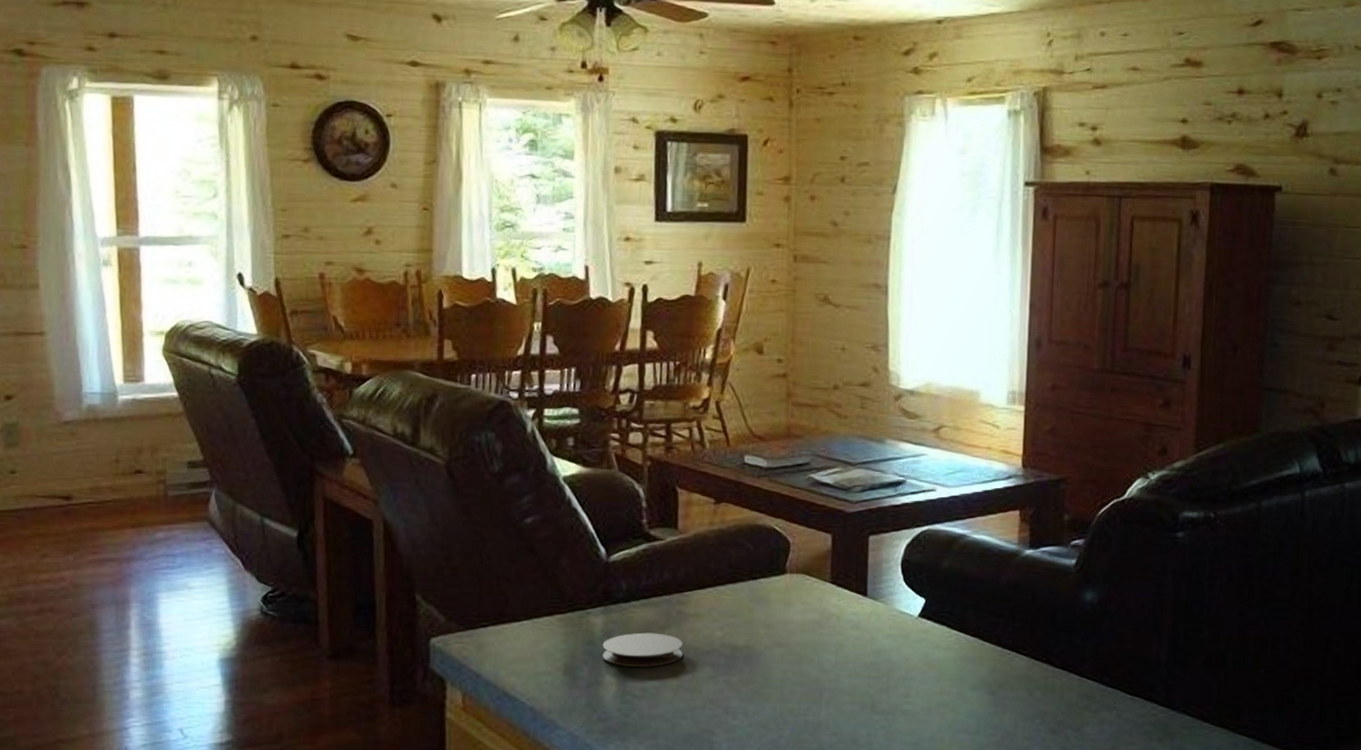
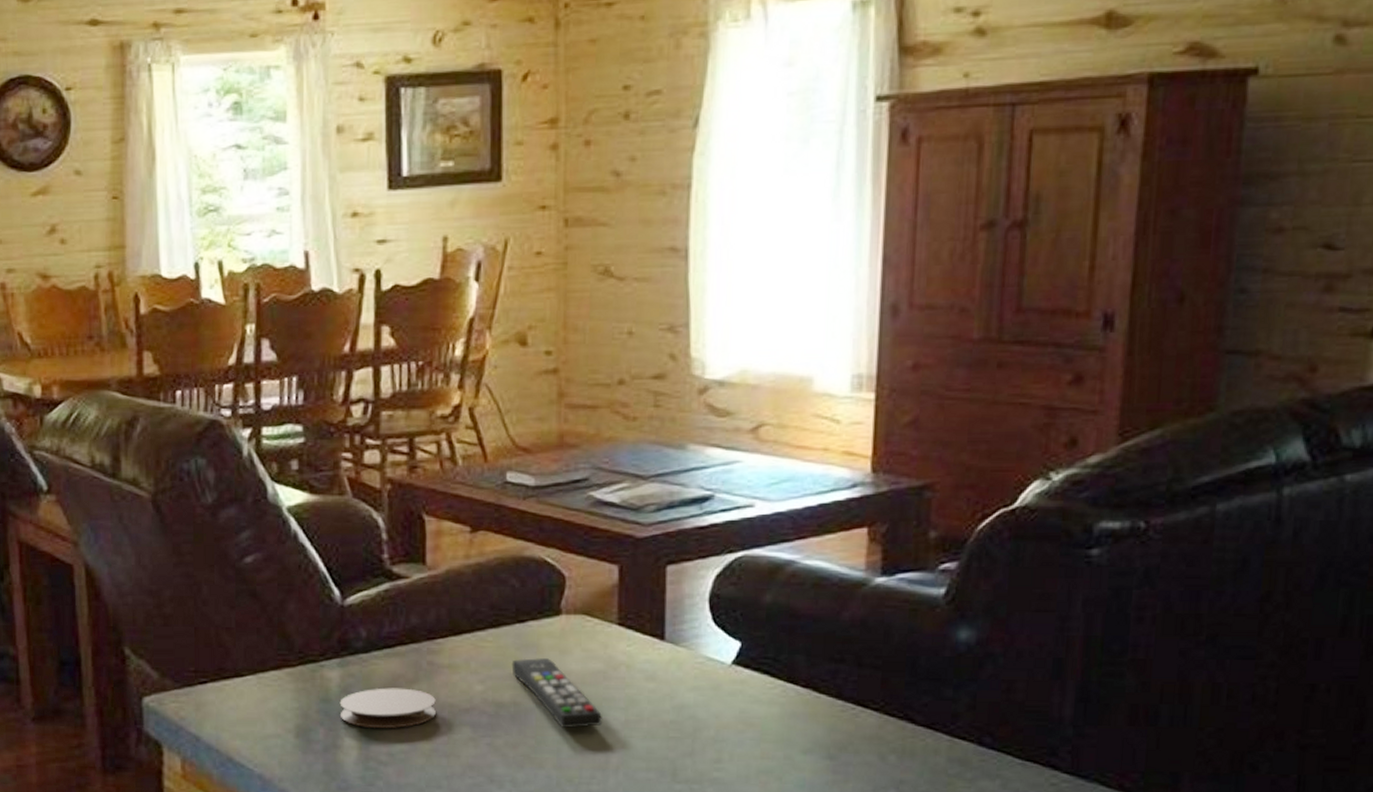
remote control: none [745,609,818,669] -> present [511,658,603,729]

